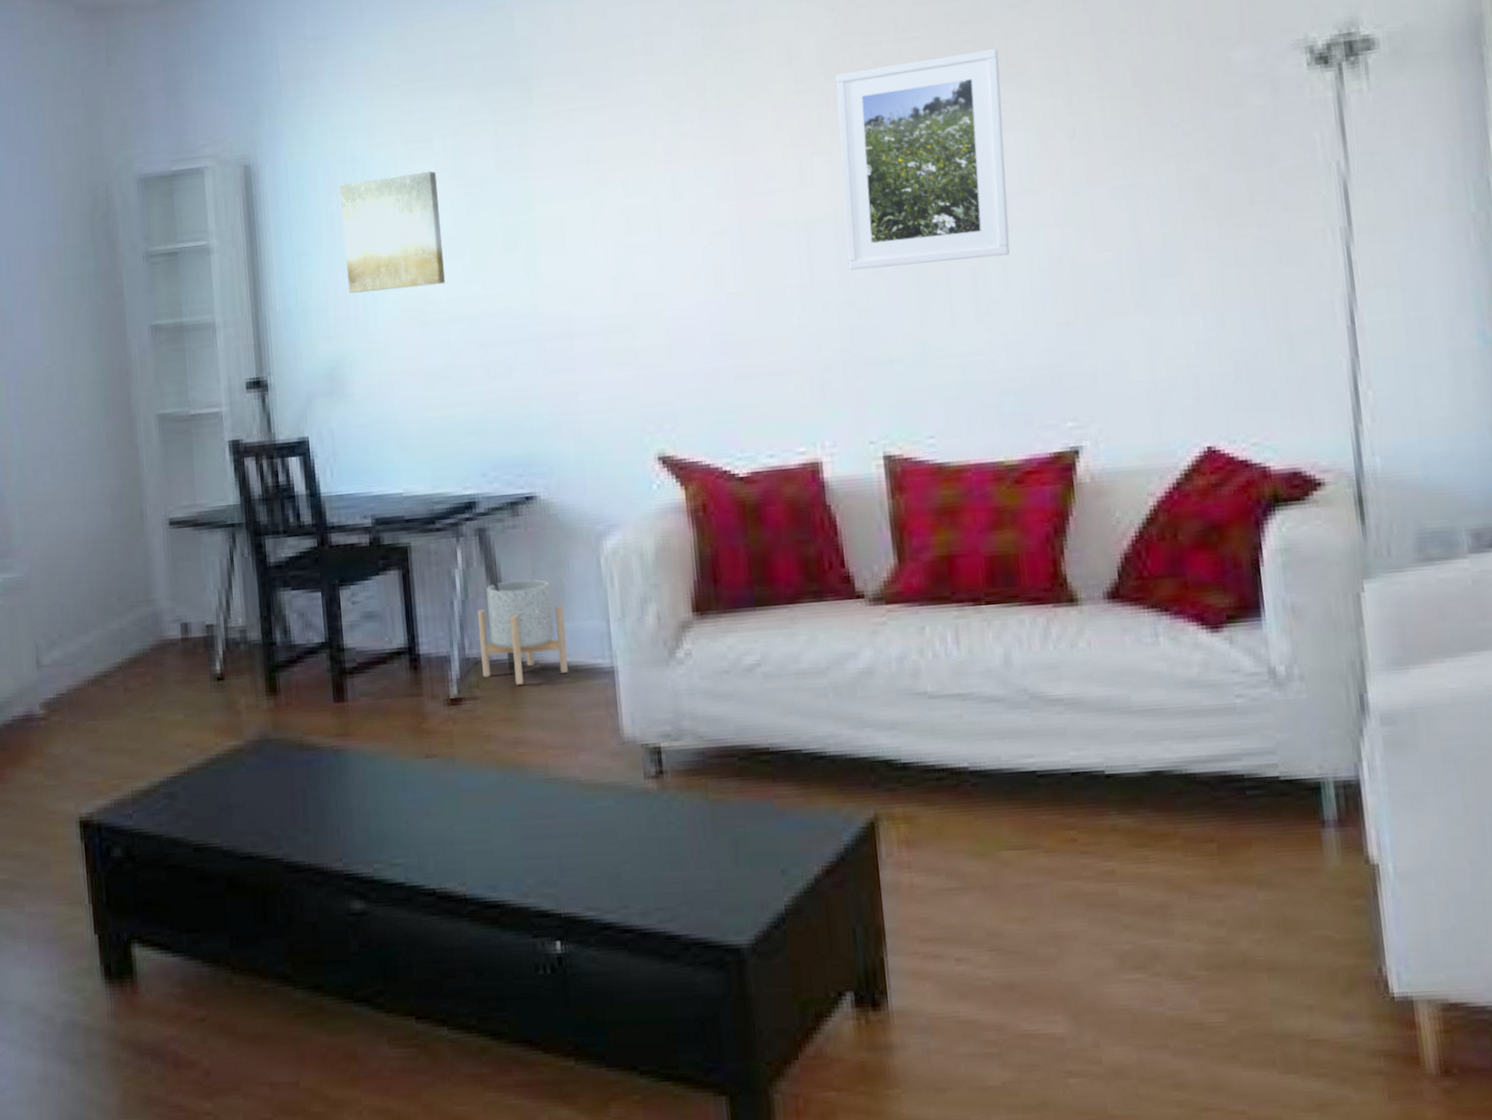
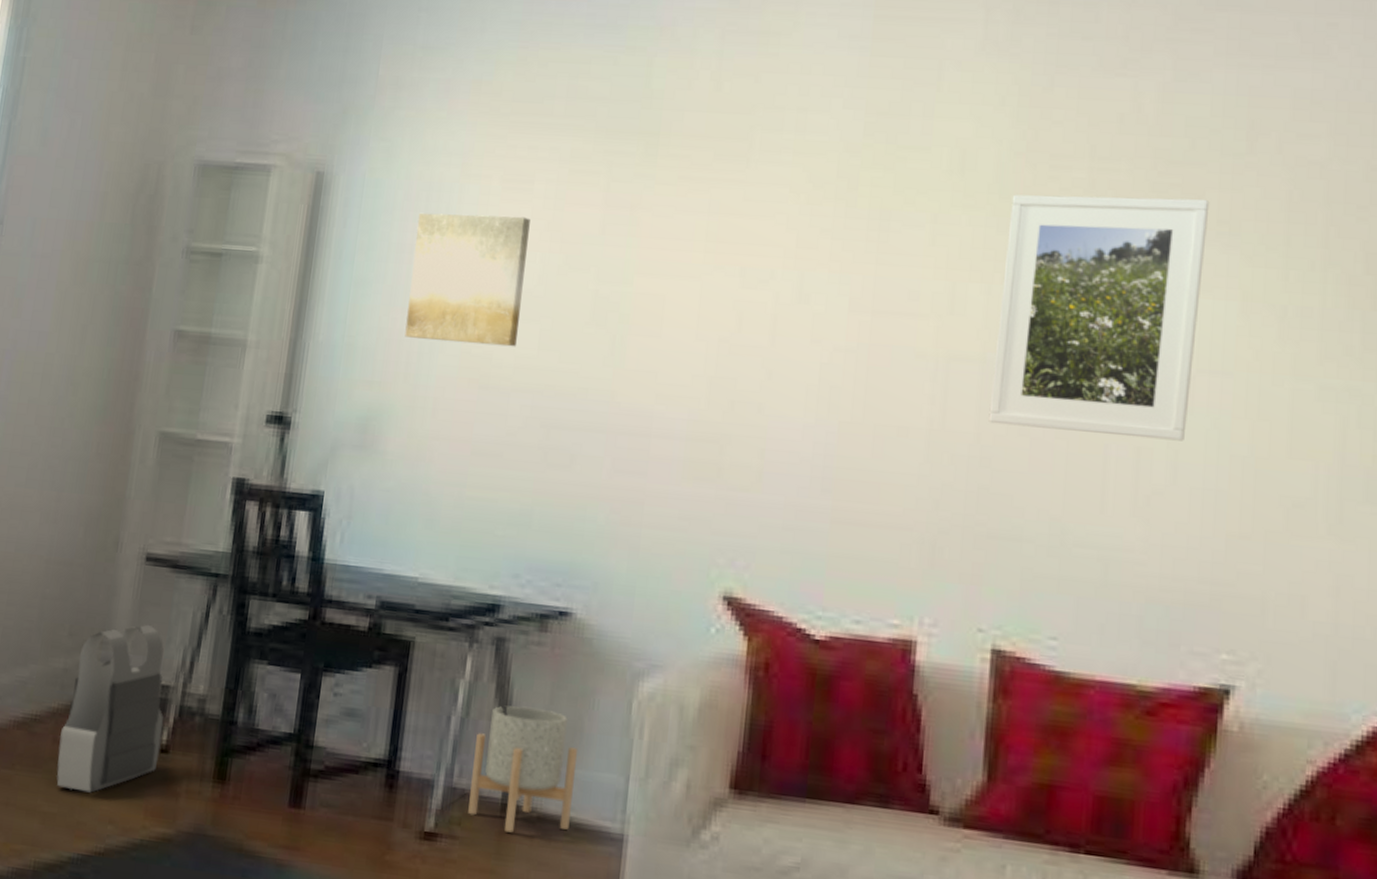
body armor vest: none [129,577,217,727] -> present [56,624,164,793]

